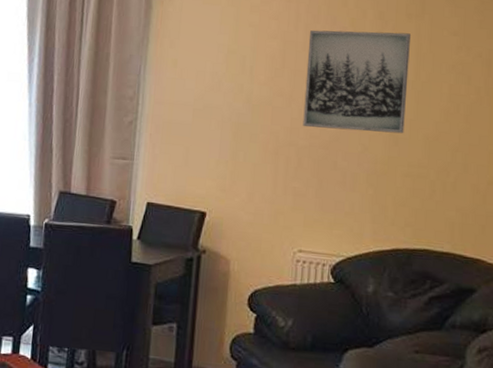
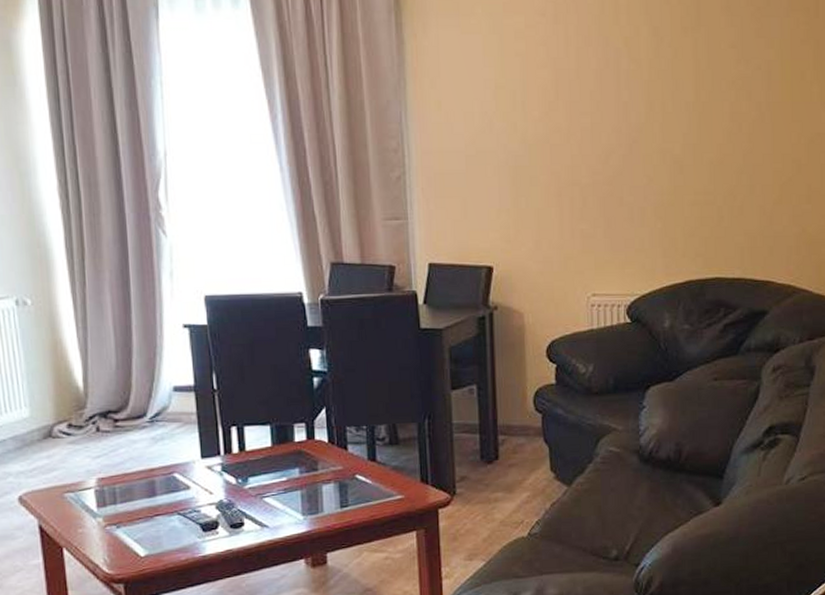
wall art: present [303,30,410,134] -> none [581,49,689,164]

